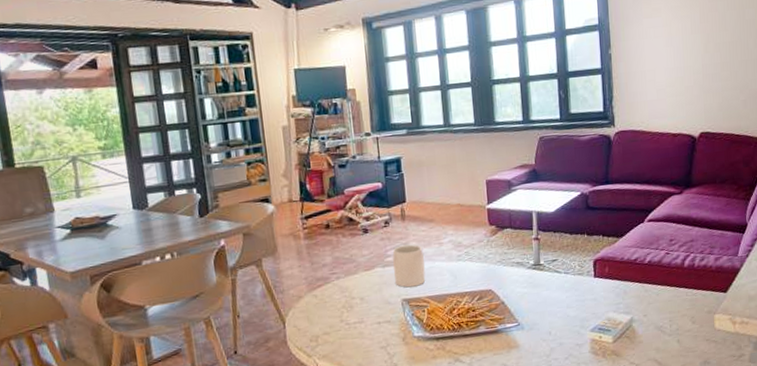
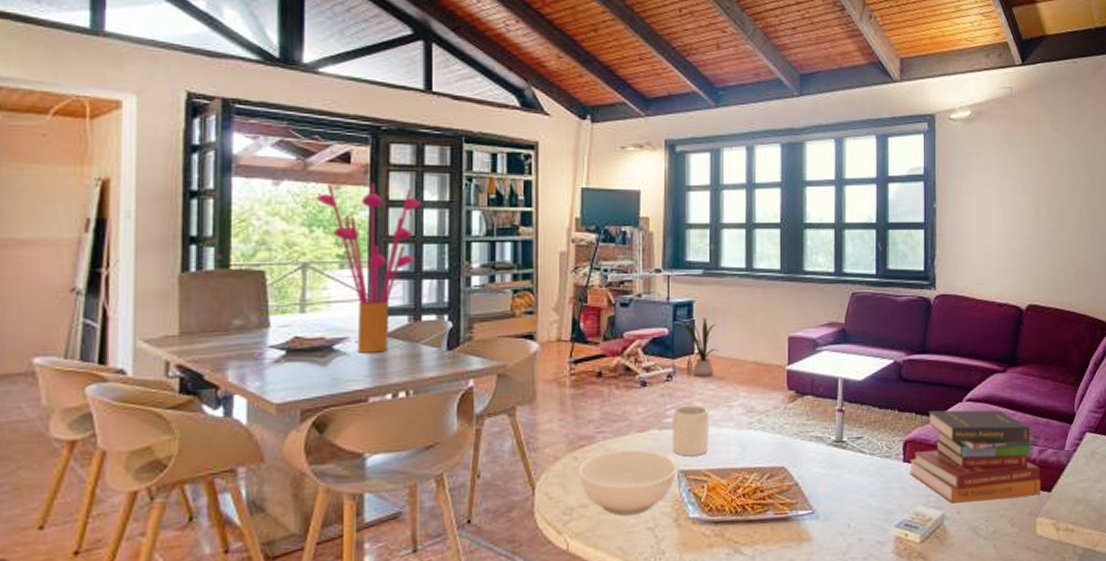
flower arrangement: none [44,83,163,249] -> present [249,182,420,372]
bowl: none [318,285,401,339] -> present [578,449,677,515]
house plant: none [392,168,427,222] -> present [681,312,719,378]
books: none [600,227,718,309] -> present [909,410,1041,504]

